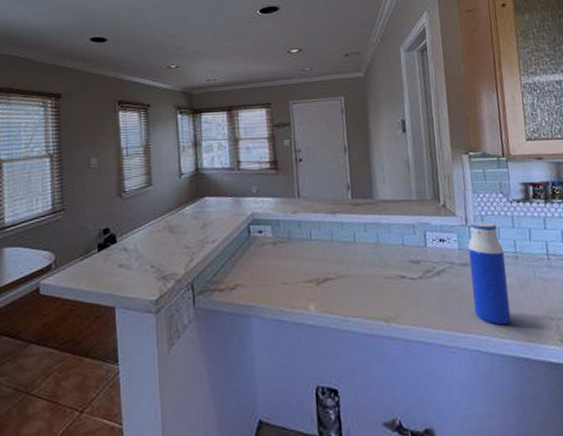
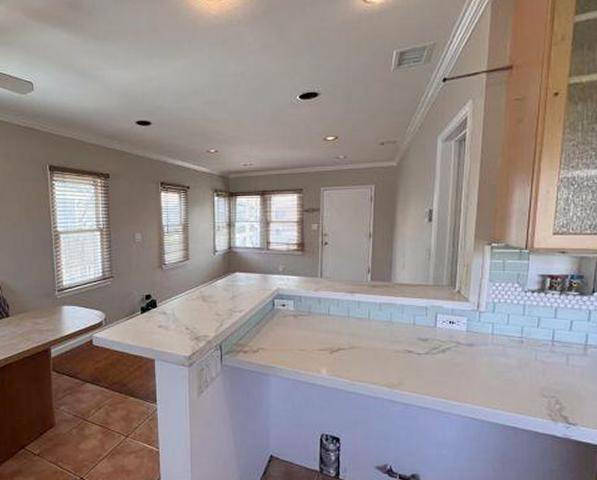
water bottle: present [468,221,512,325] -> none [472,307,511,398]

